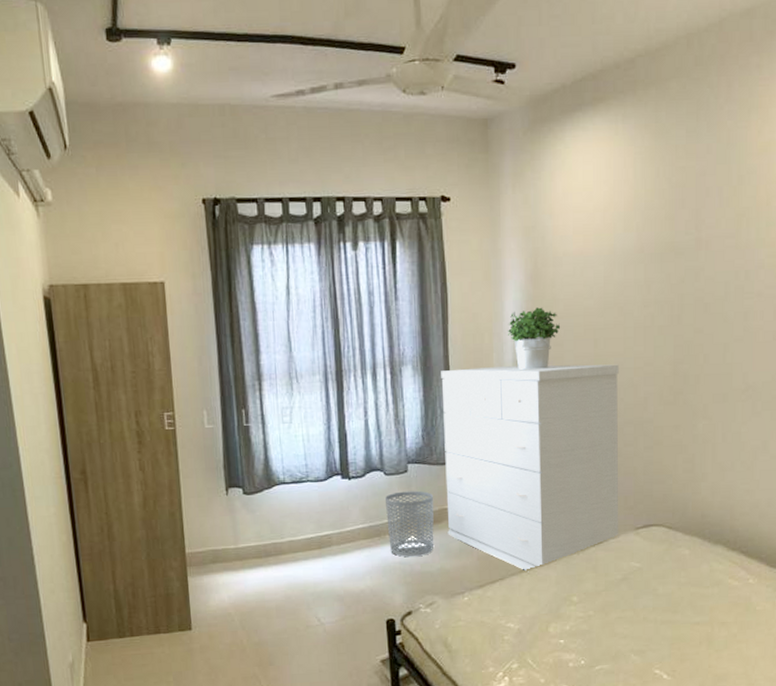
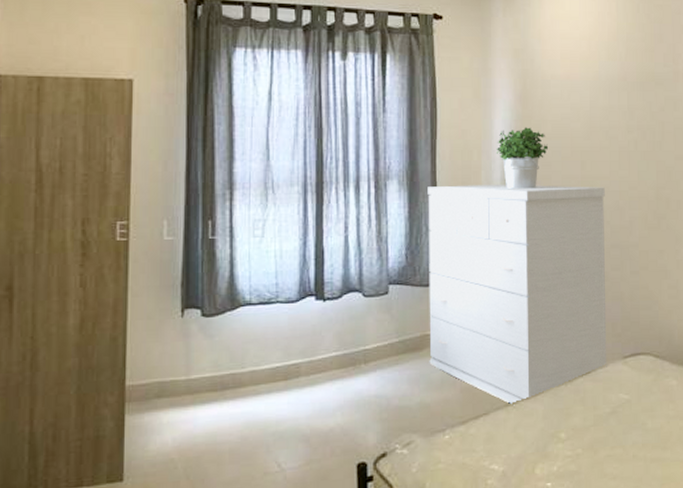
waste bin: present [386,490,434,557] -> none [363,314,416,389]

